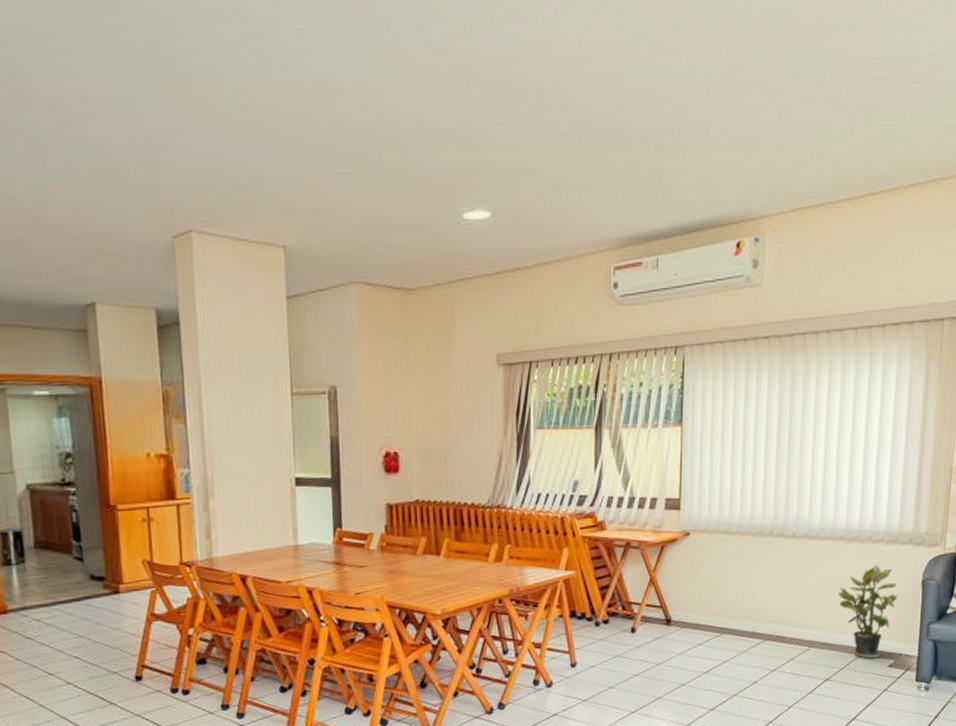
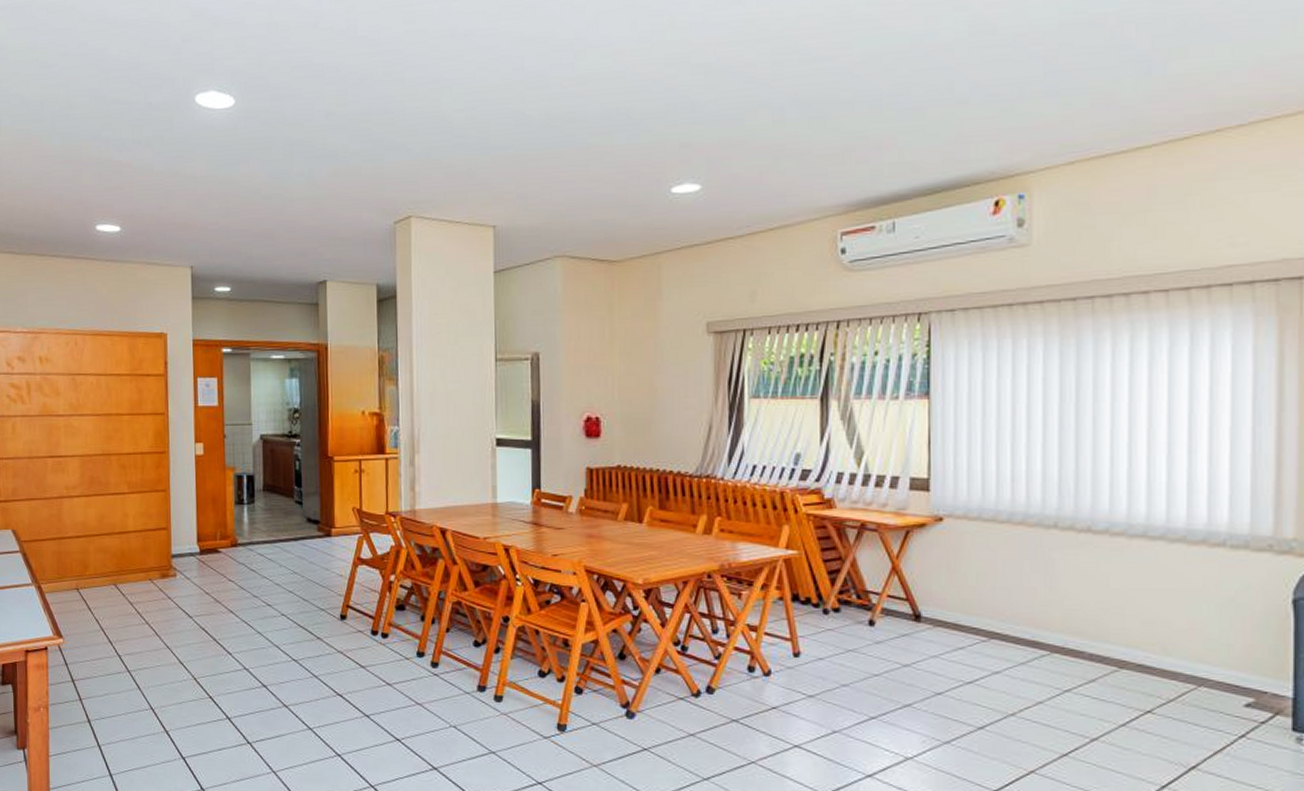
potted plant: present [837,564,898,659] -> none [1158,572,1255,694]

